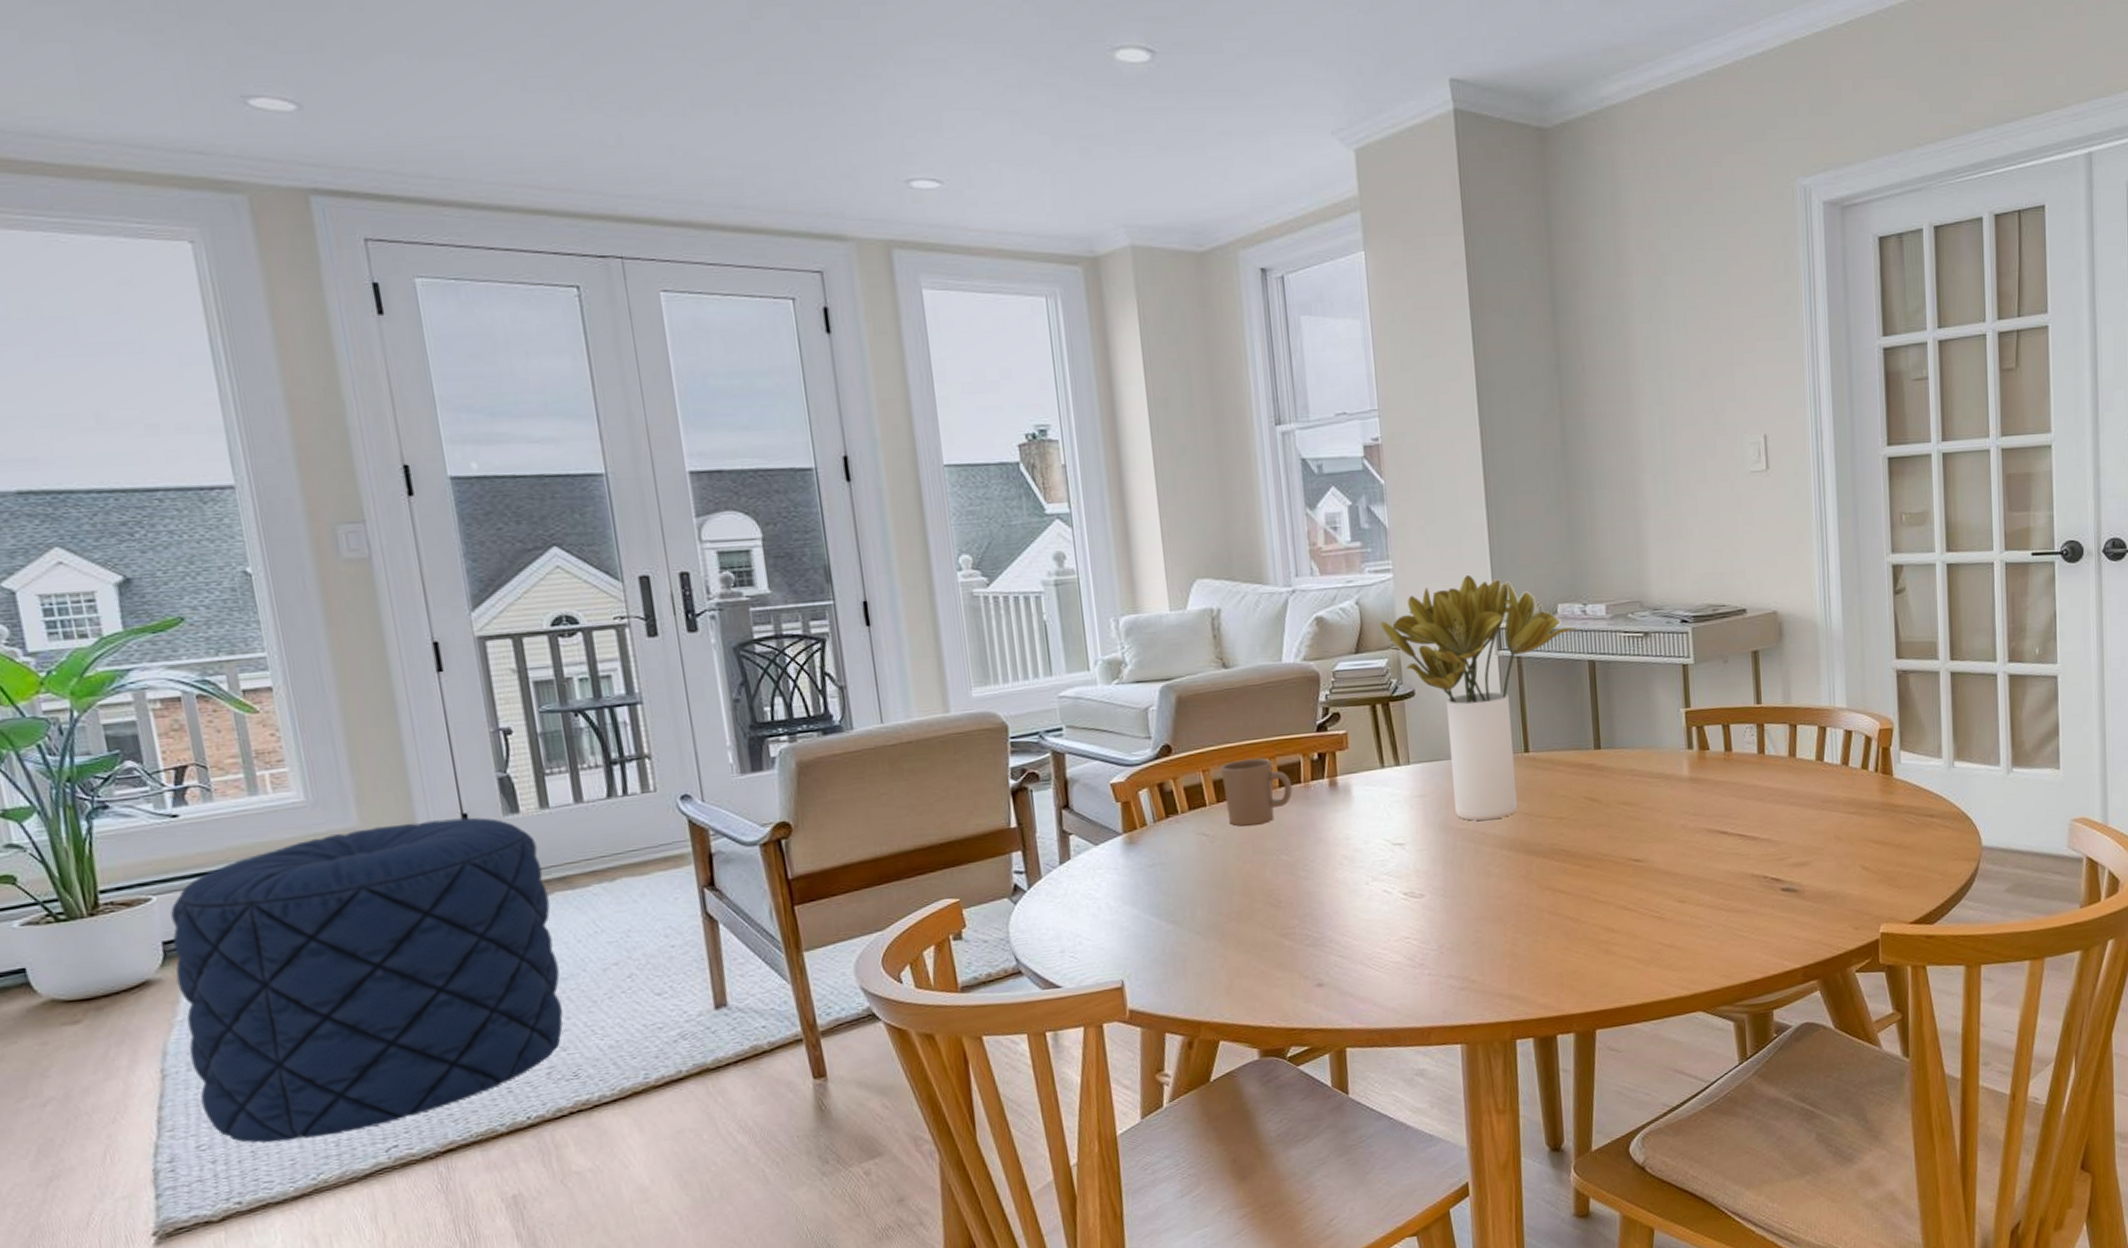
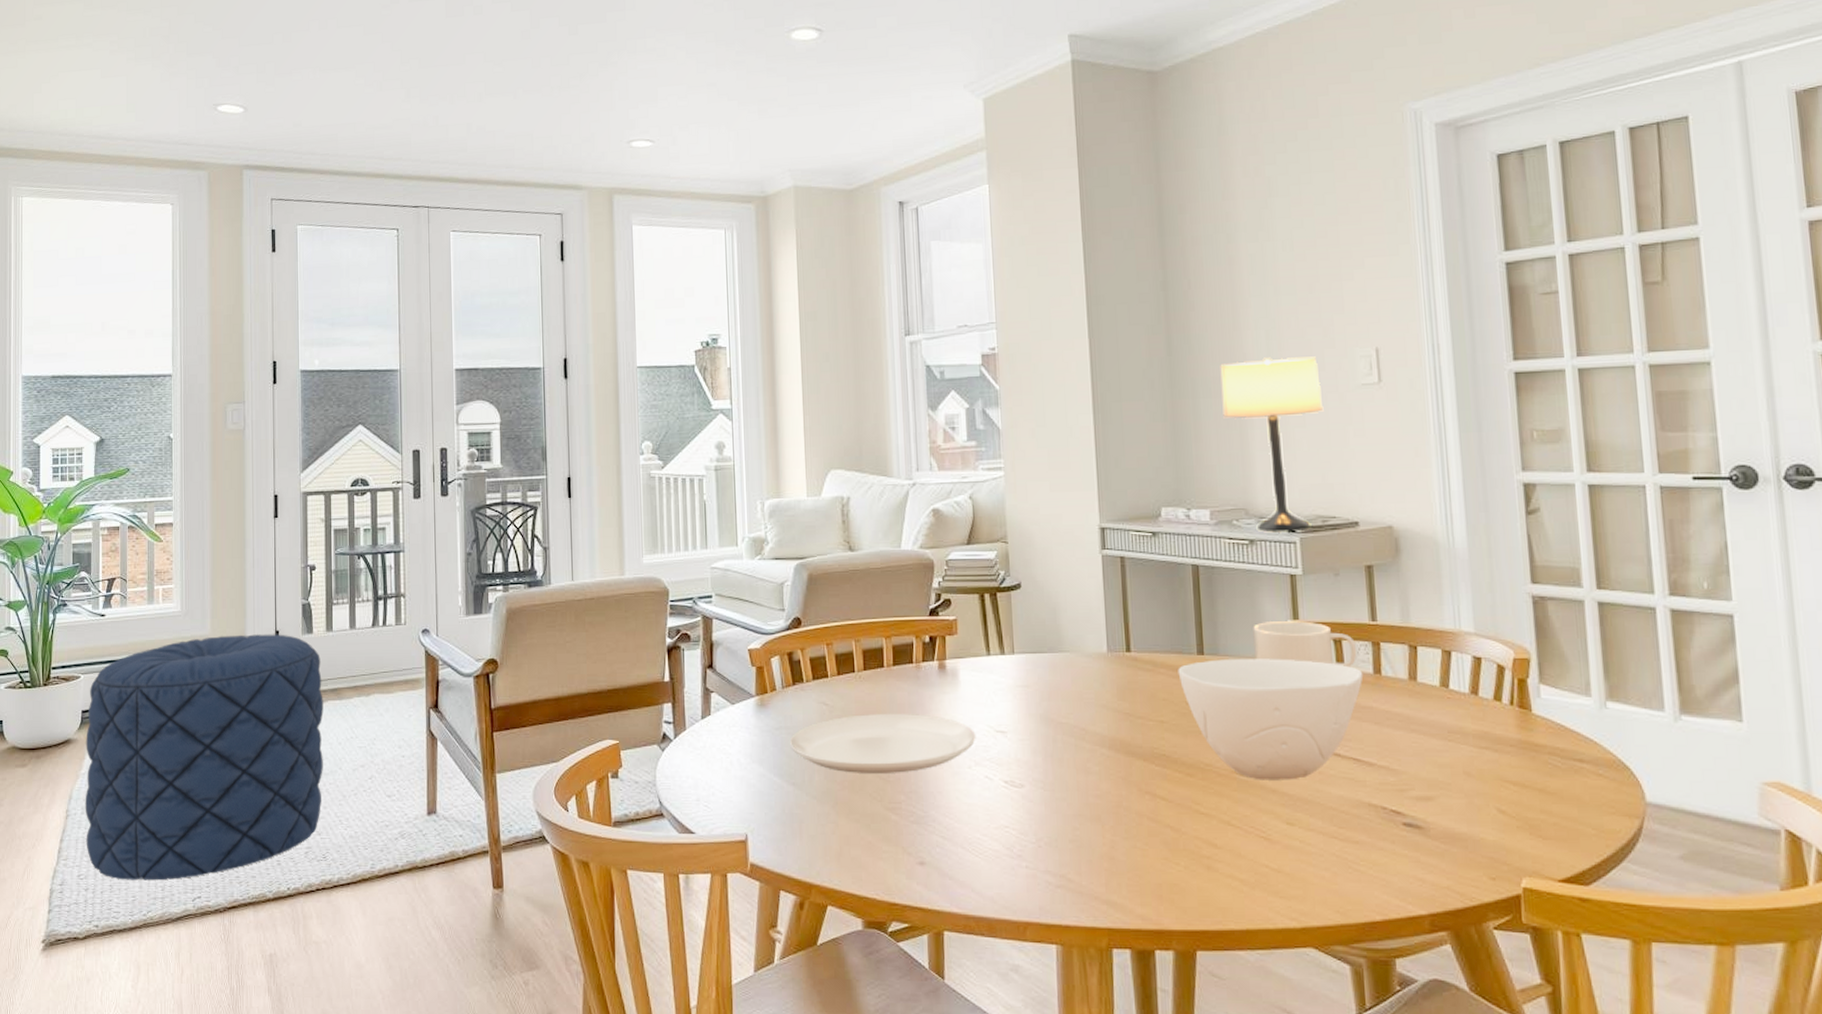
plate: none [1165,835,1373,904] -> present [789,713,976,773]
mug: present [1221,758,1293,827] -> none [843,637,905,701]
flower bouquet: present [1380,574,1576,821] -> none [991,475,1179,717]
bowl: none [1575,746,1749,865] -> present [1178,659,1364,780]
table lamp: none [1615,445,1714,624] -> present [1220,358,1322,533]
cup: none [1647,708,1743,750] -> present [1253,621,1357,668]

